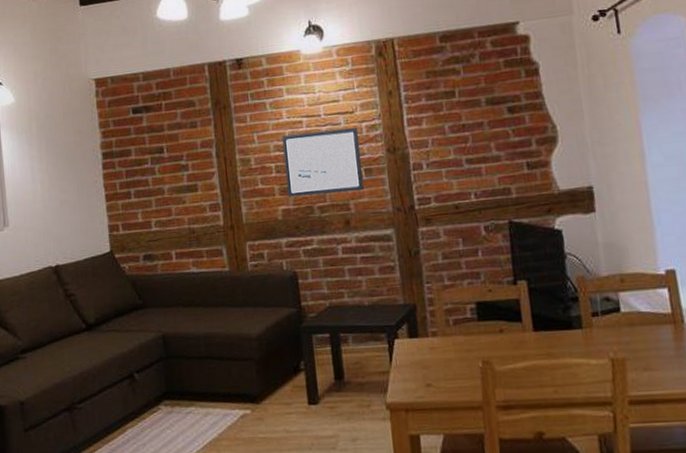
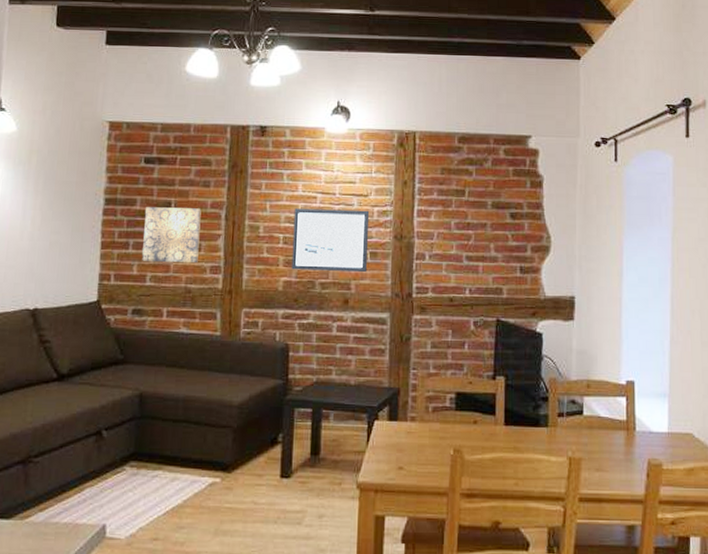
wall art: none [141,149,197,208] -> present [142,207,202,264]

